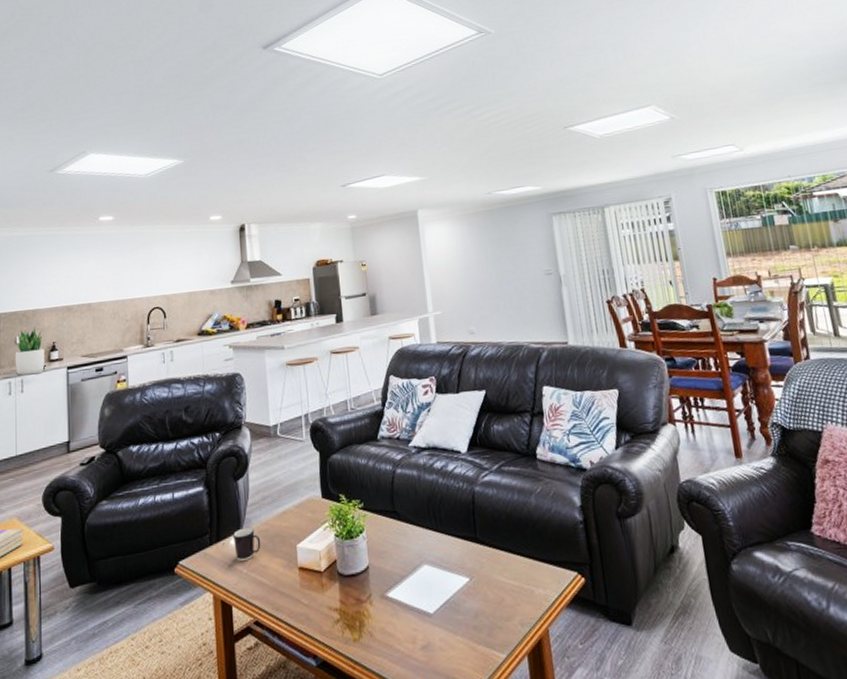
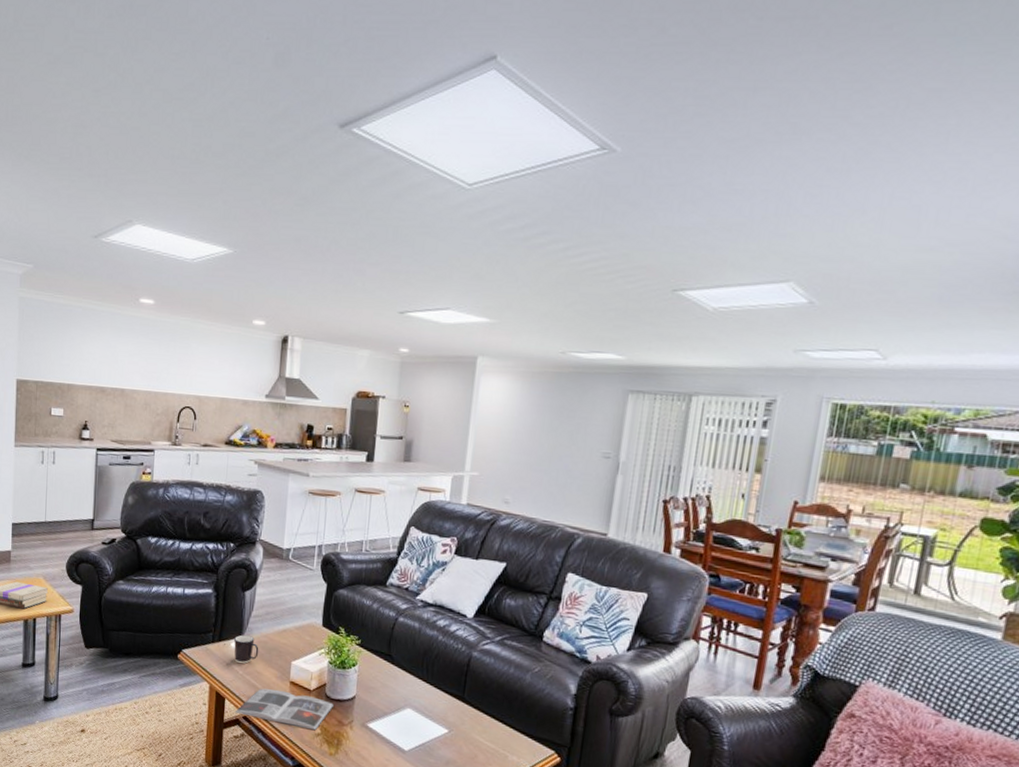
planter: present [14,326,45,376] -> none [48,401,77,450]
magazine: none [244,578,348,620] -> present [234,688,334,731]

